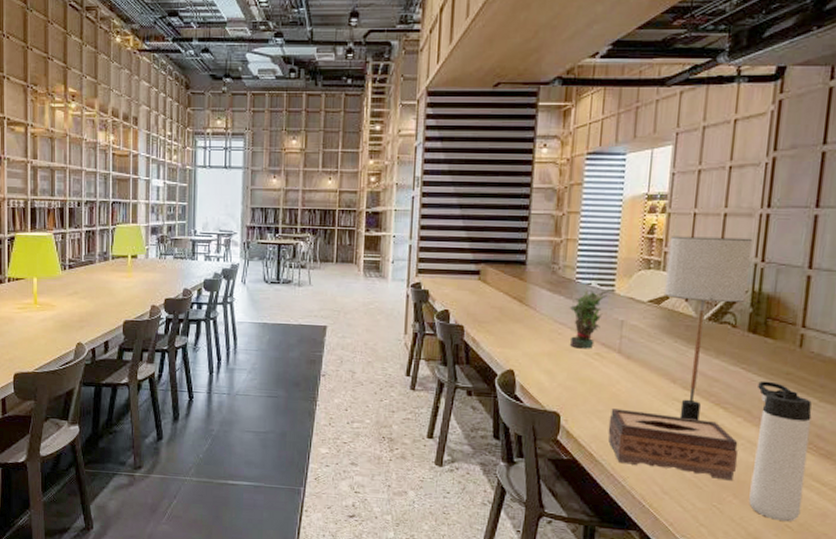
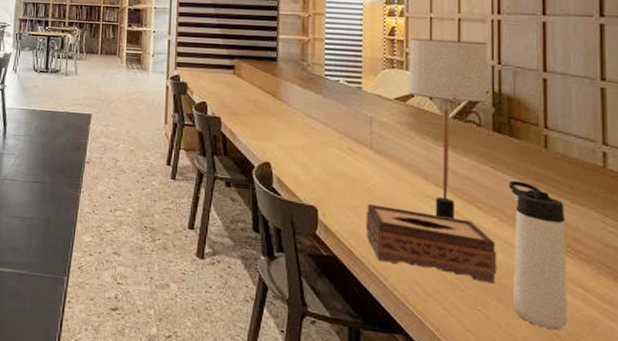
potted plant: present [569,288,614,349] -> none [320,85,361,144]

